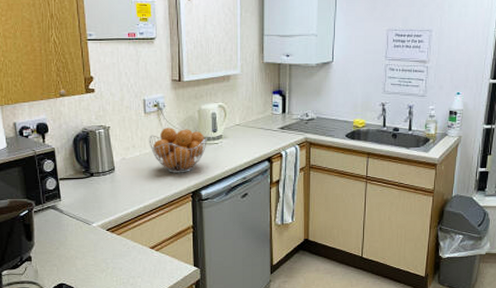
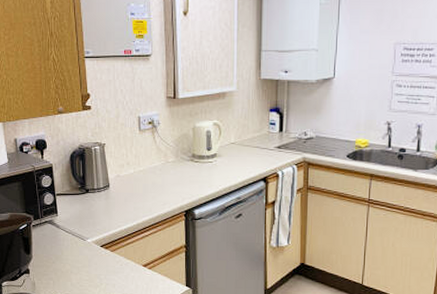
fruit basket: present [148,128,207,173] -> none [143,145,201,192]

